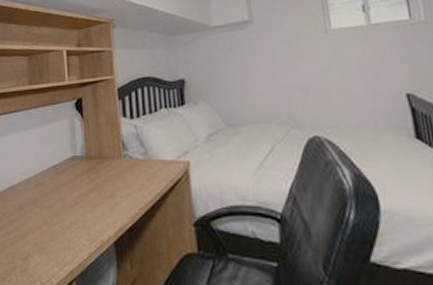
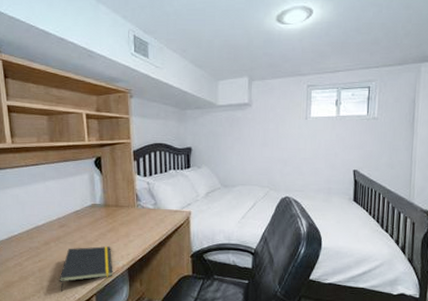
notepad: none [33,211,97,275] -> present [59,246,113,292]

